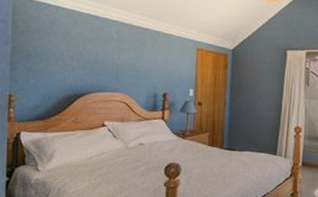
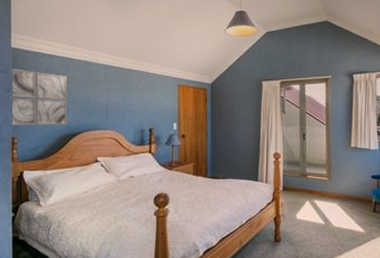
wall art: none [9,19,74,84] -> present [10,69,67,126]

